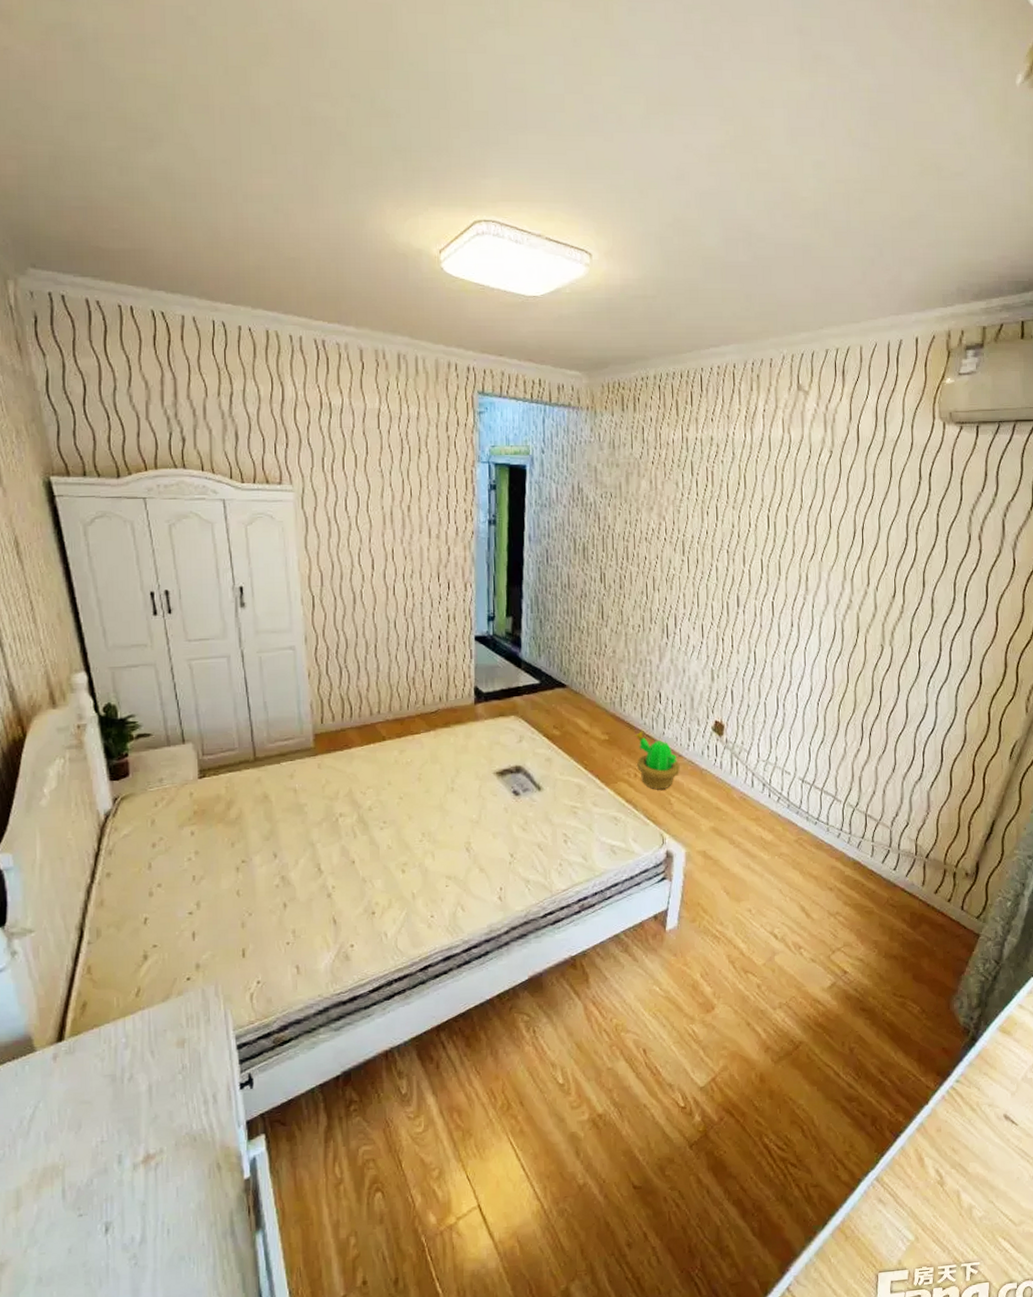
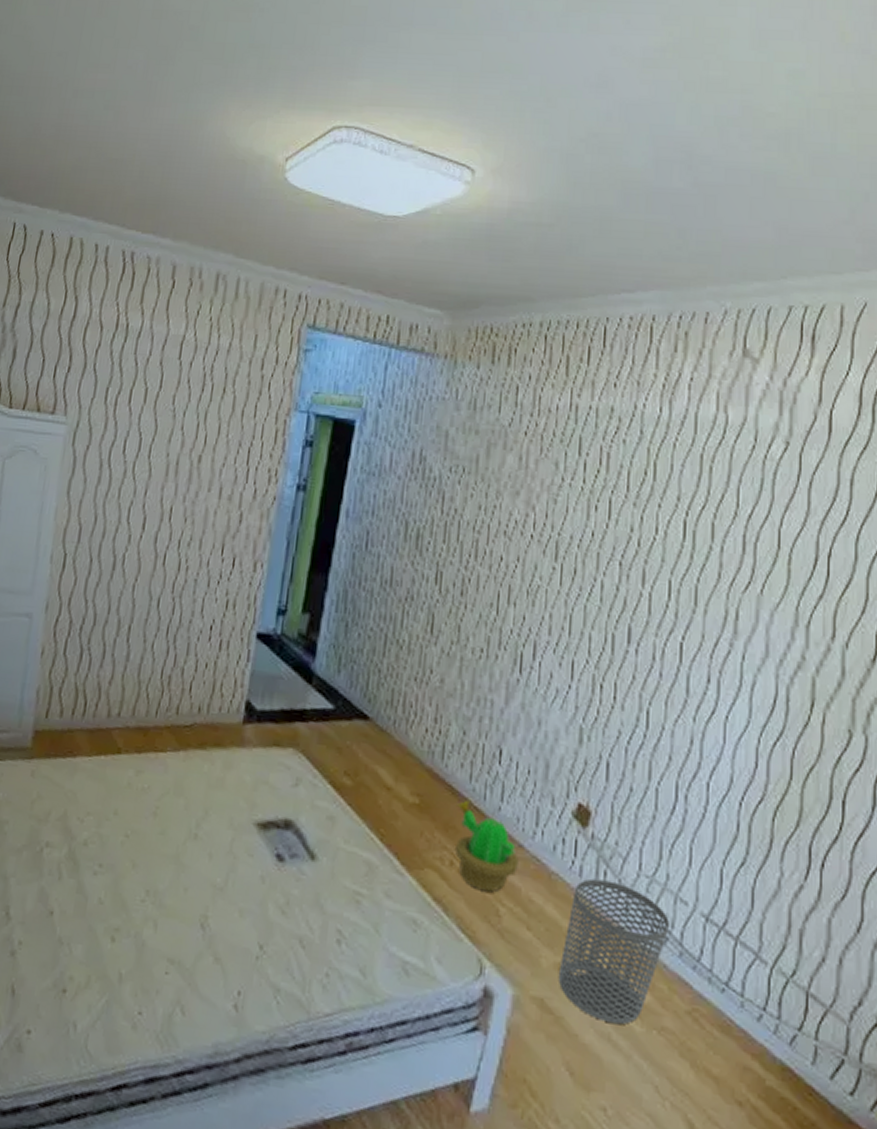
waste bin: none [713,768,780,858] -> present [558,878,669,1025]

